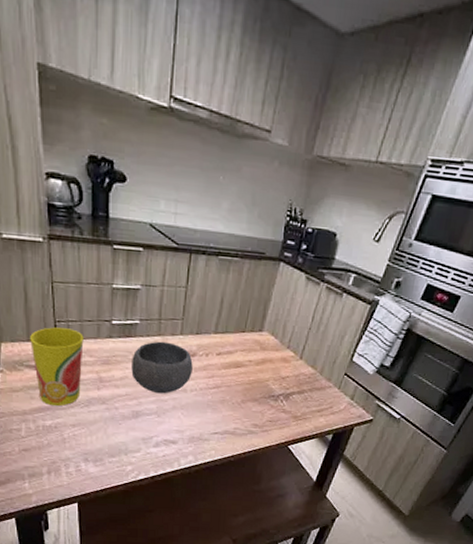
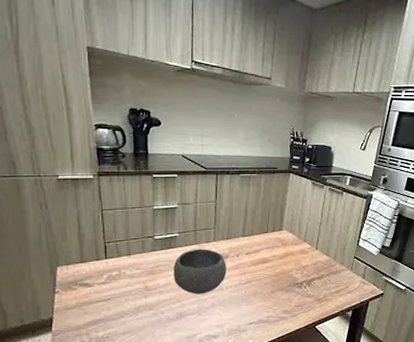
cup: present [30,327,84,407] -> none [83,247,131,318]

